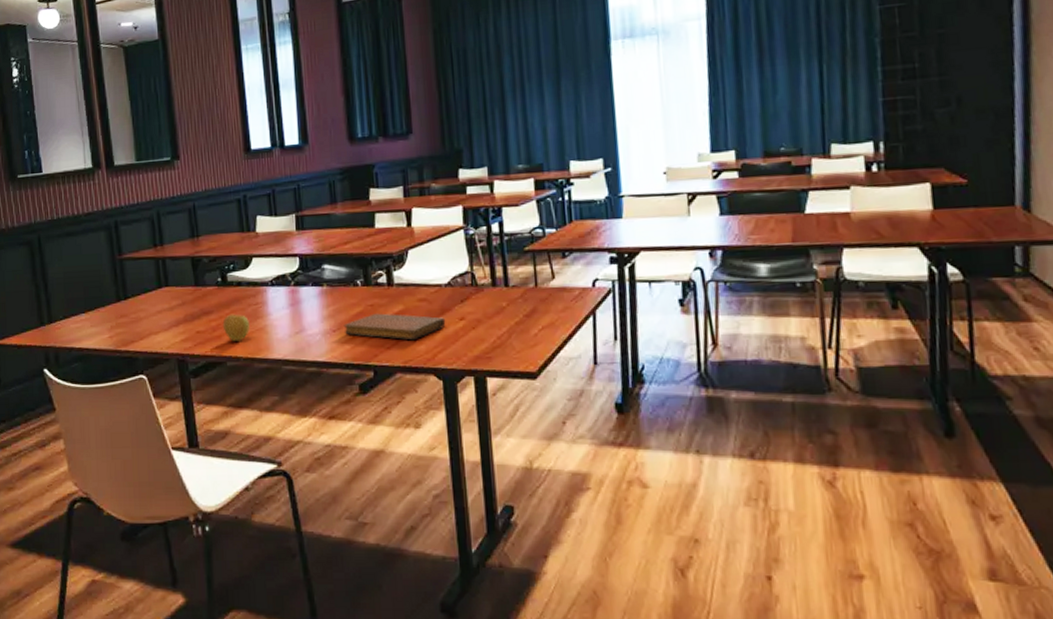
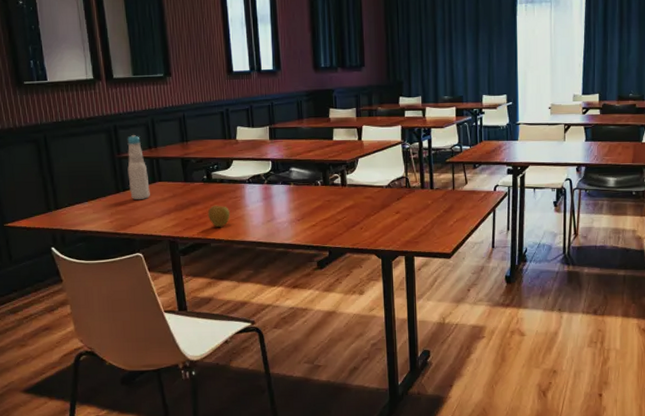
bottle: none [129,231,155,309] -> present [127,135,150,199]
notebook: present [343,313,446,341] -> none [306,207,385,228]

